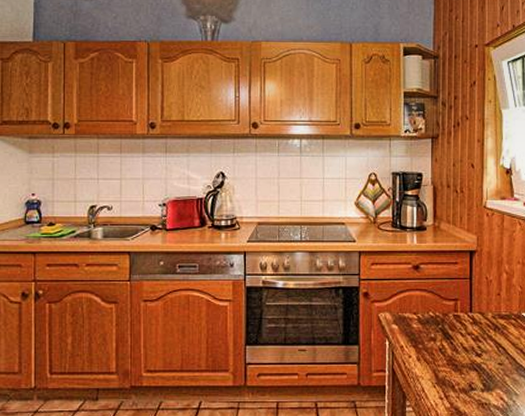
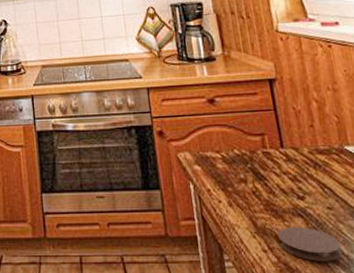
coaster: none [454,379,503,407] -> present [277,227,342,262]

